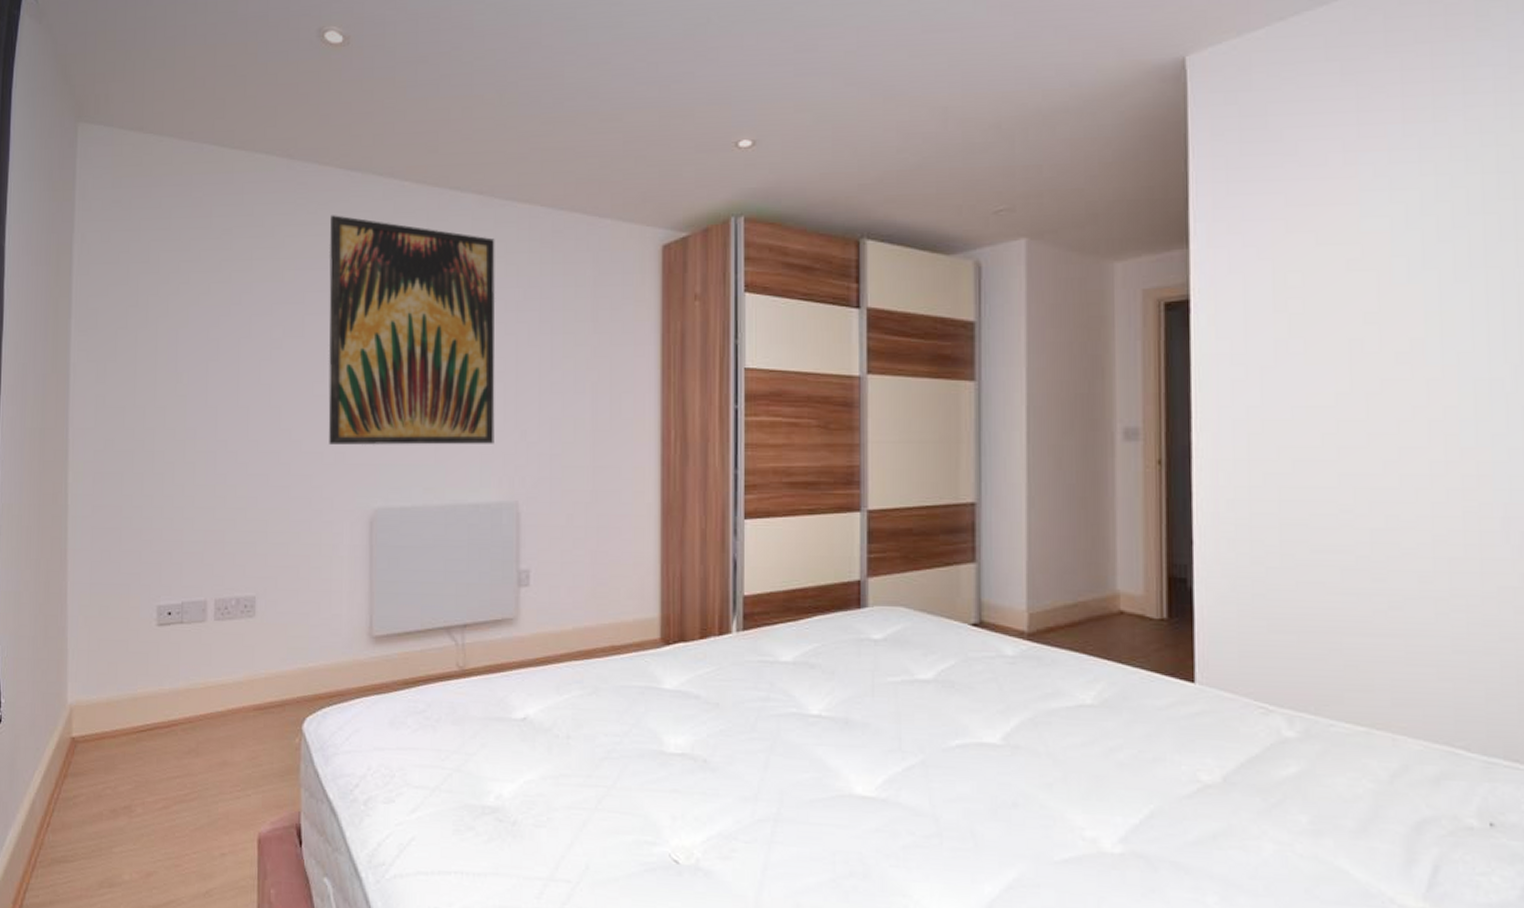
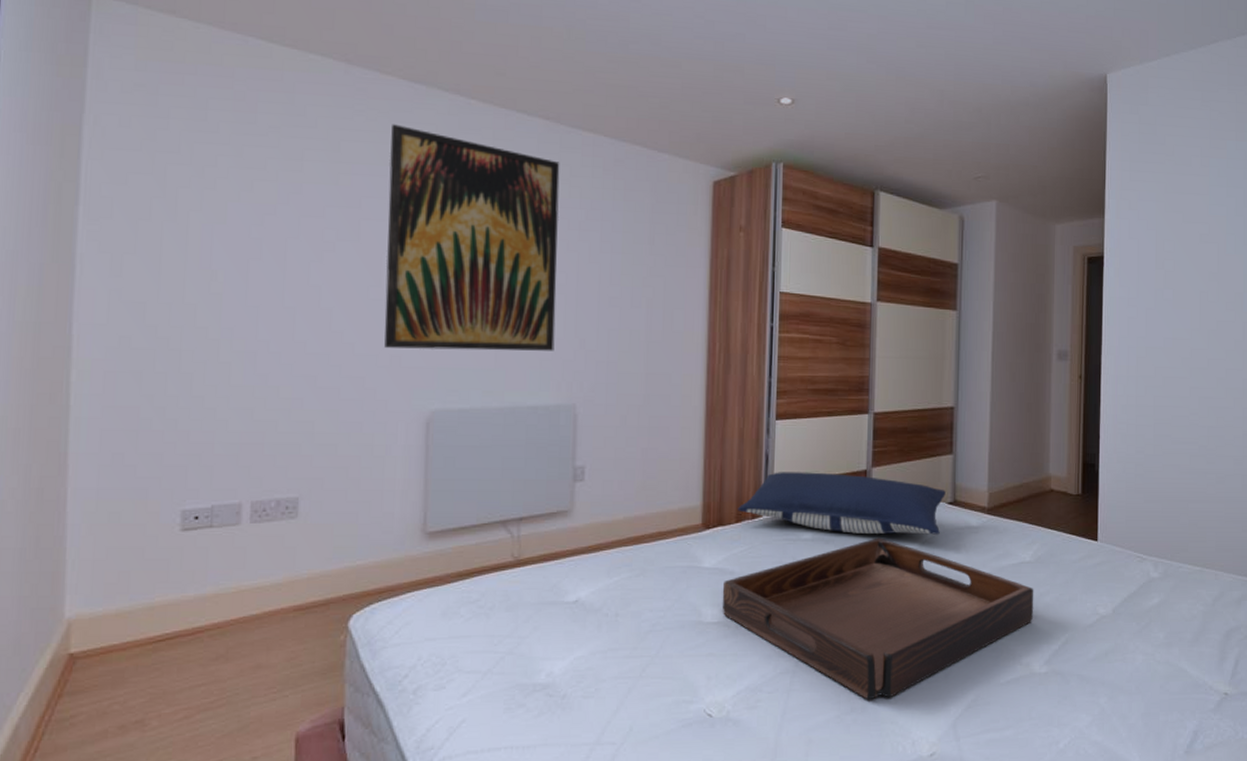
serving tray: none [686,664,1101,865] -> present [722,537,1034,700]
pillow: none [702,580,967,664] -> present [738,472,946,535]

